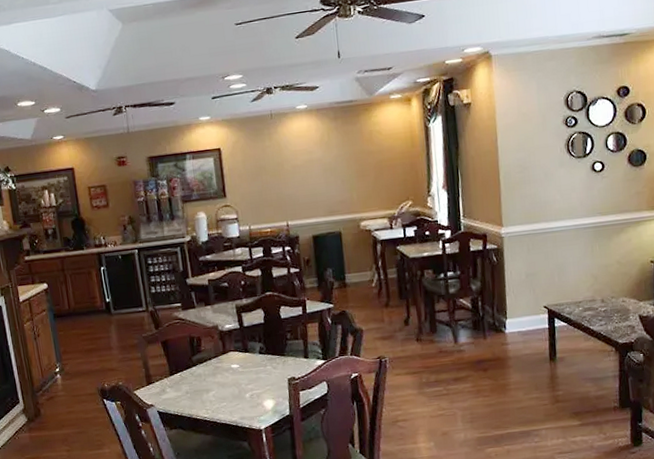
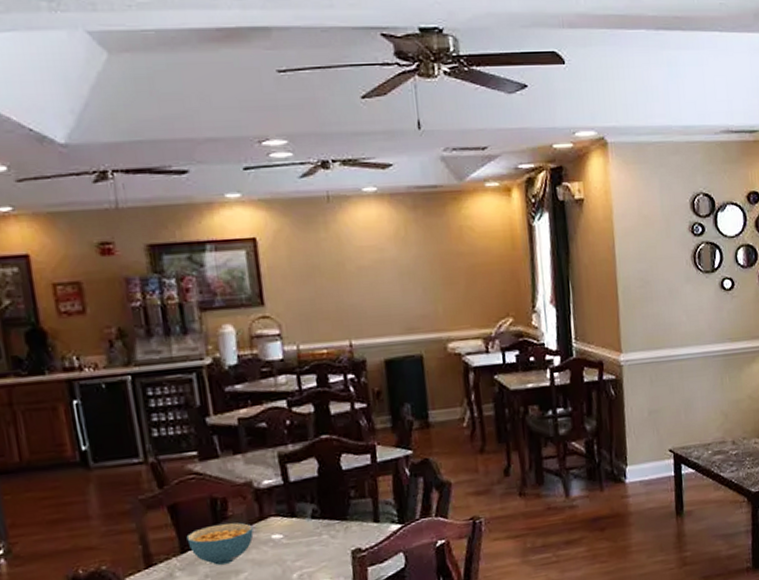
cereal bowl: none [174,355,219,385] -> present [186,522,254,565]

